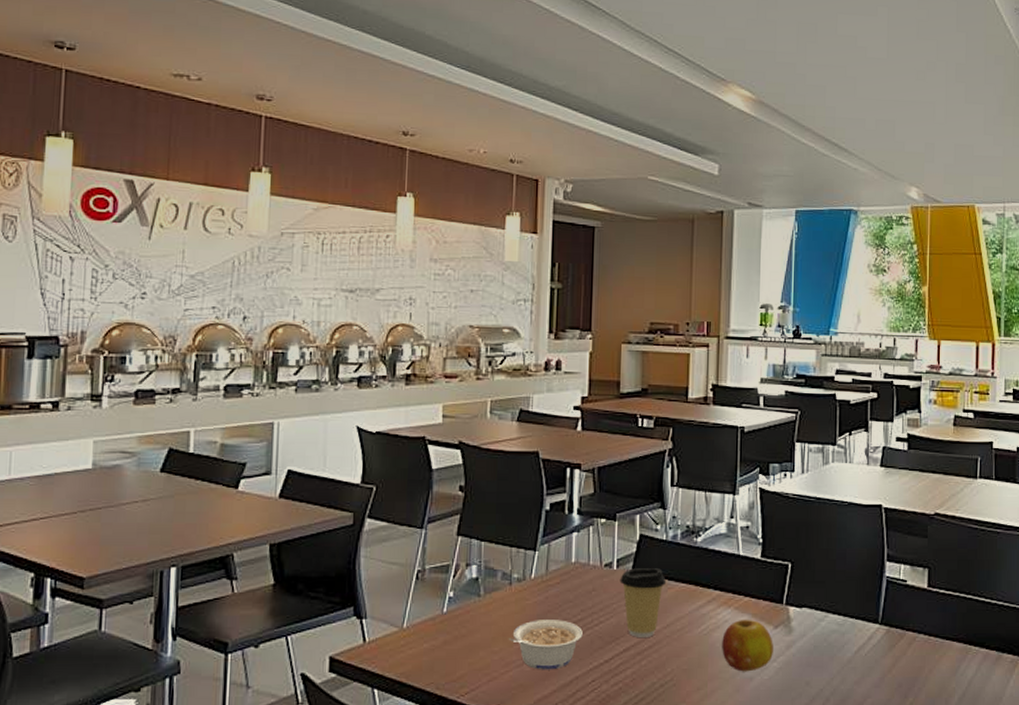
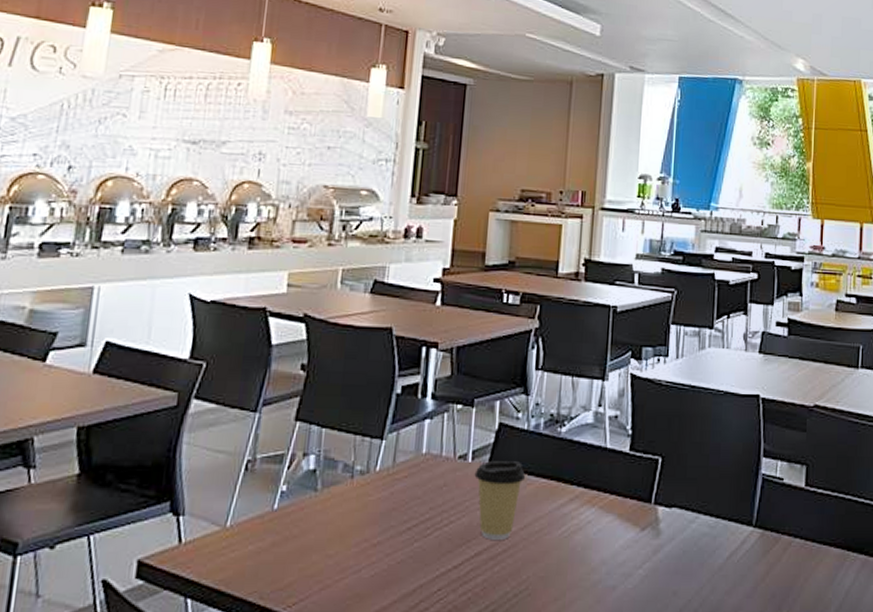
legume: present [508,620,583,670] -> none [346,519,430,577]
fruit: present [722,619,774,672] -> none [583,519,640,580]

